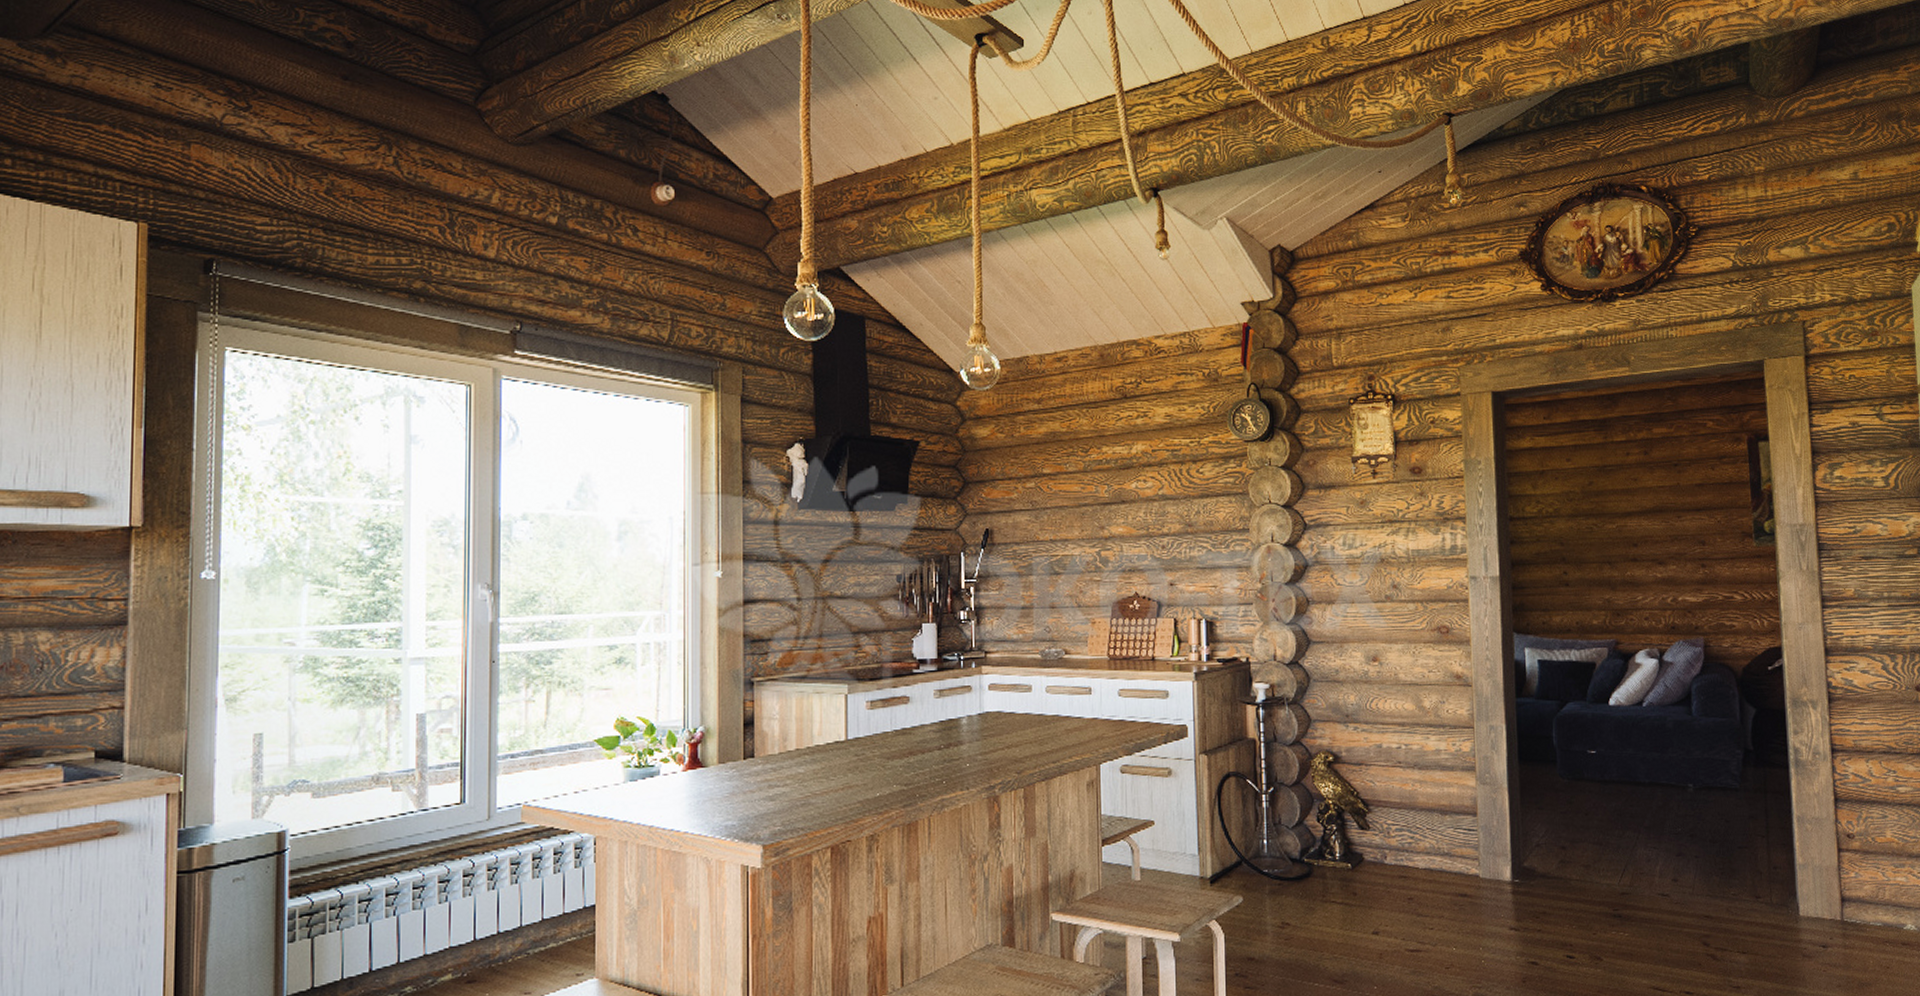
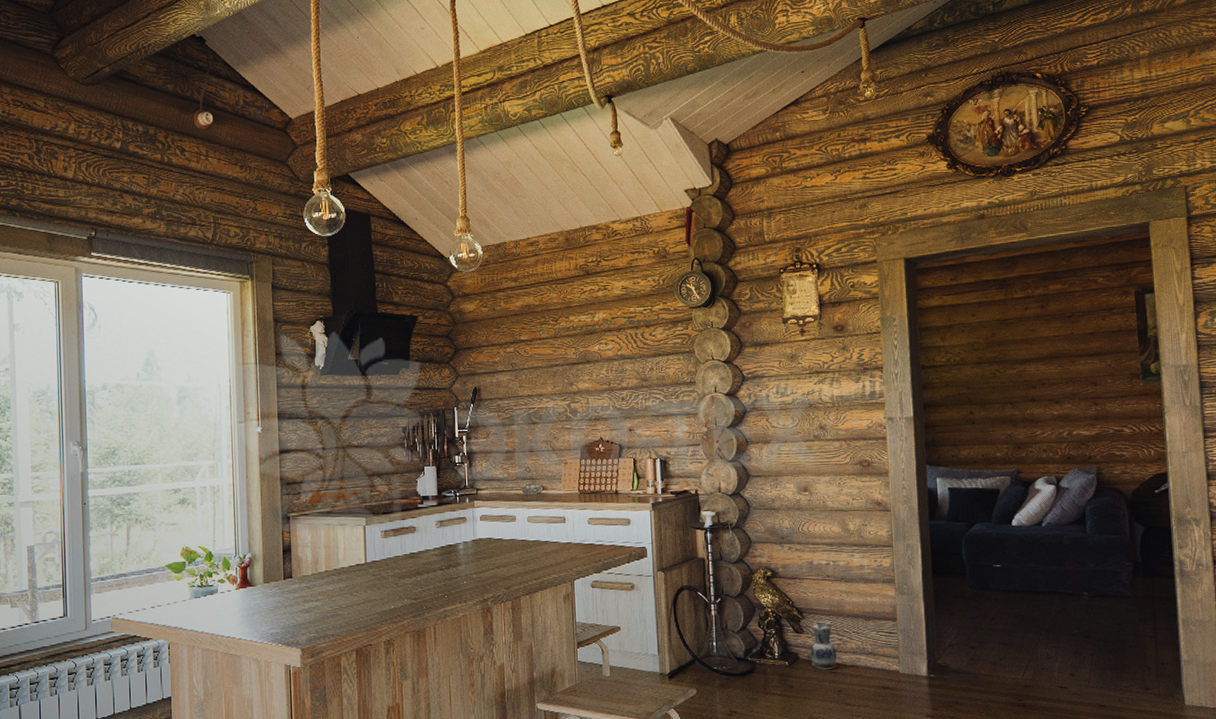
ceramic jug: none [1377,814,1408,874] -> present [810,620,838,670]

